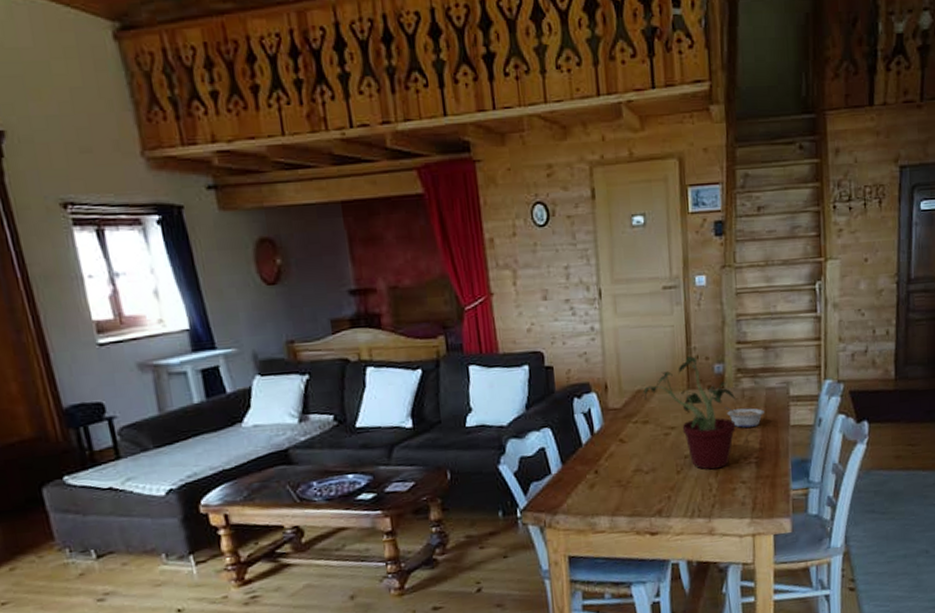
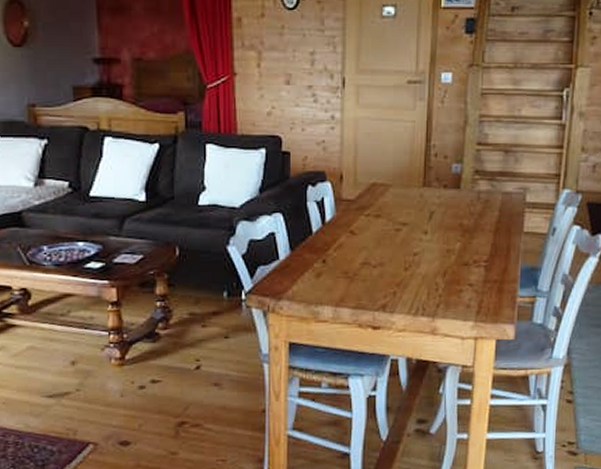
potted plant: present [640,355,736,470] -> none [376,152,471,269]
legume: present [724,406,764,428] -> none [458,207,498,230]

